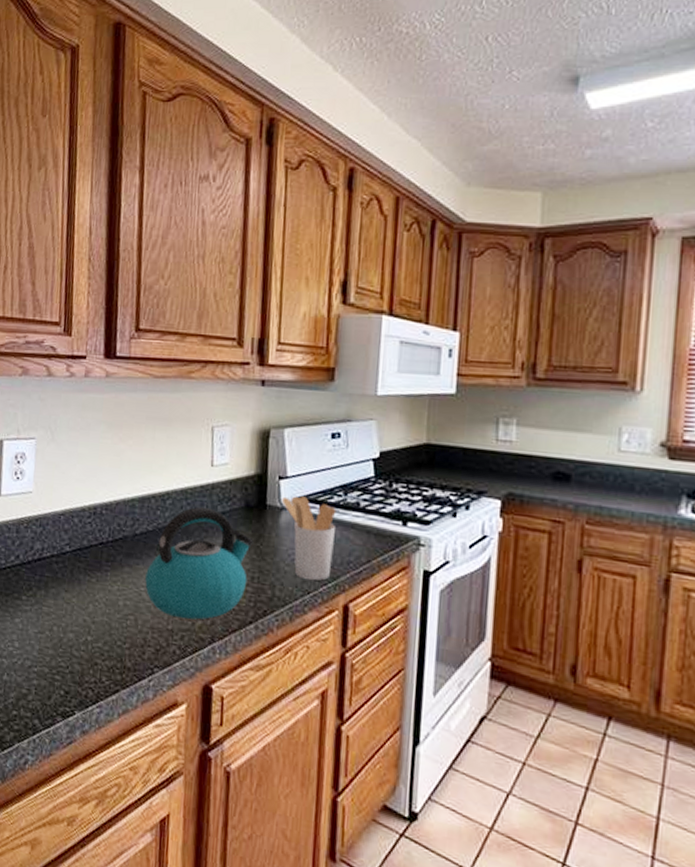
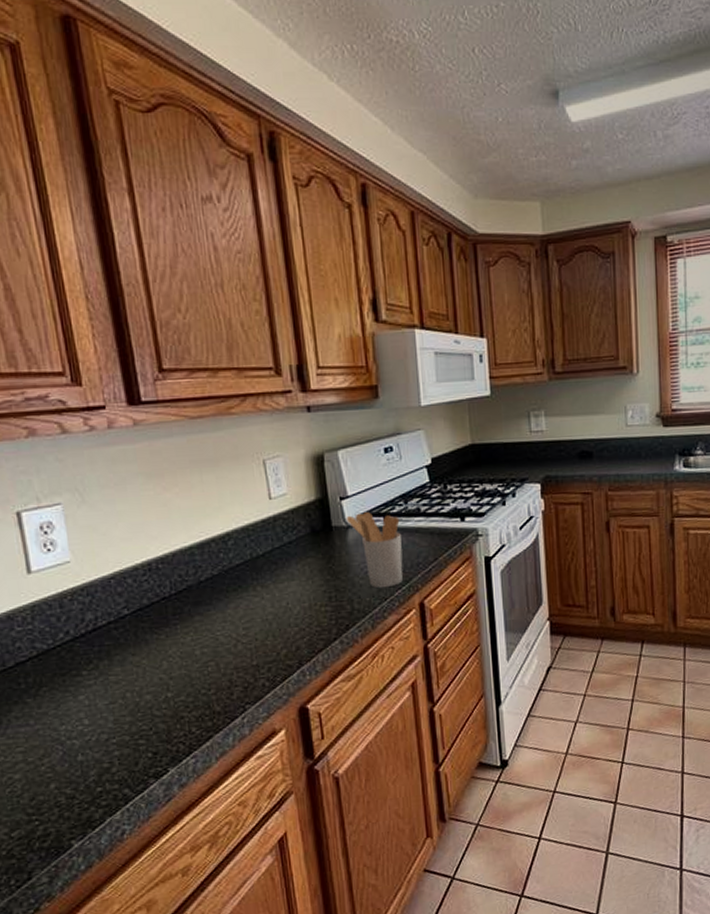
kettle: present [145,506,254,620] -> none [219,540,325,653]

